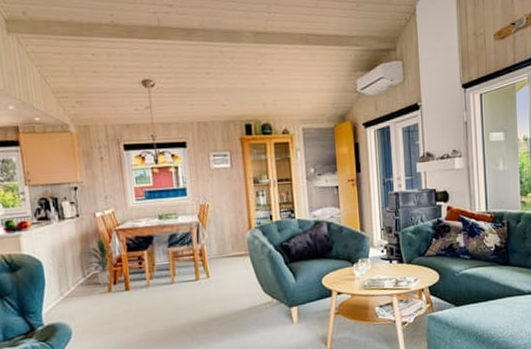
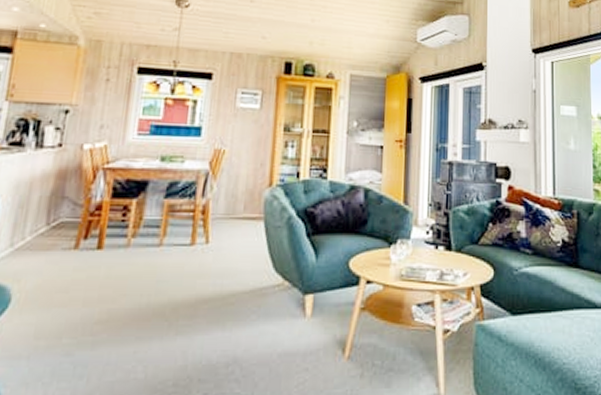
indoor plant: present [85,237,110,285] -> none [51,175,89,238]

